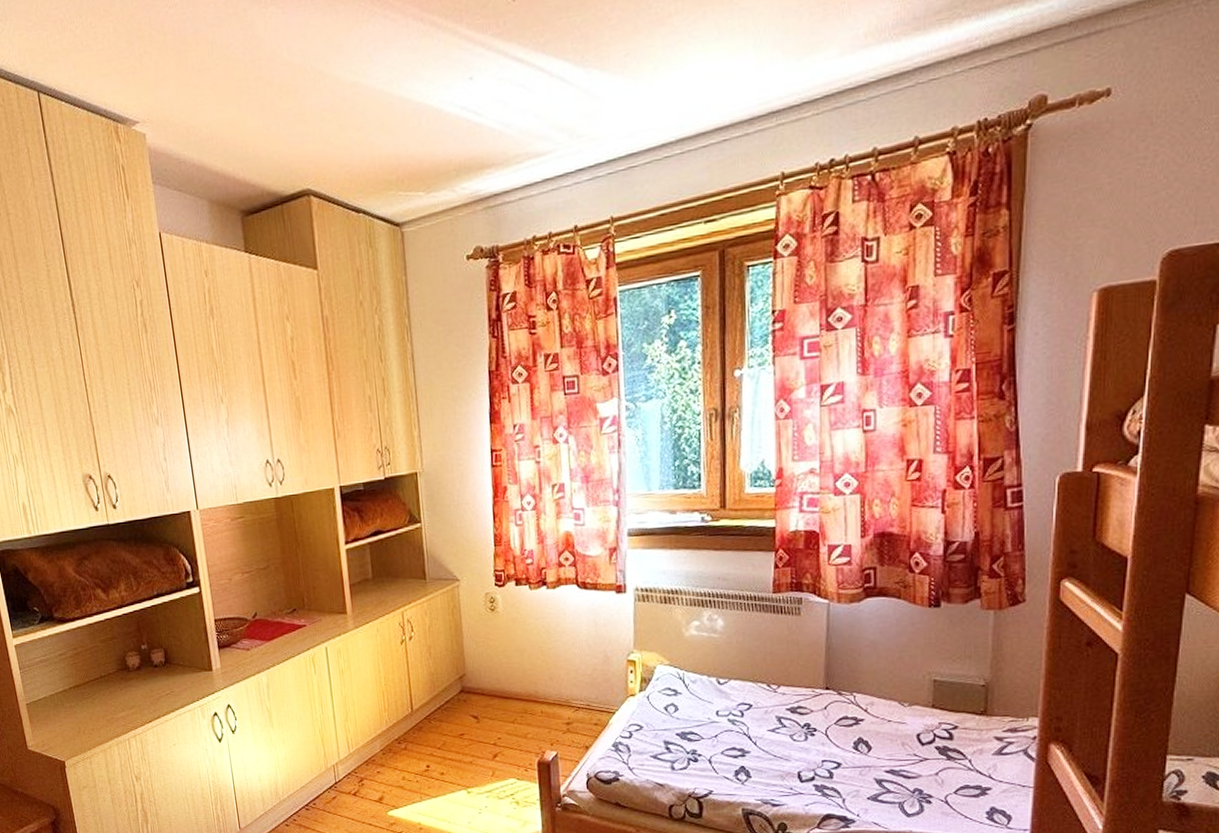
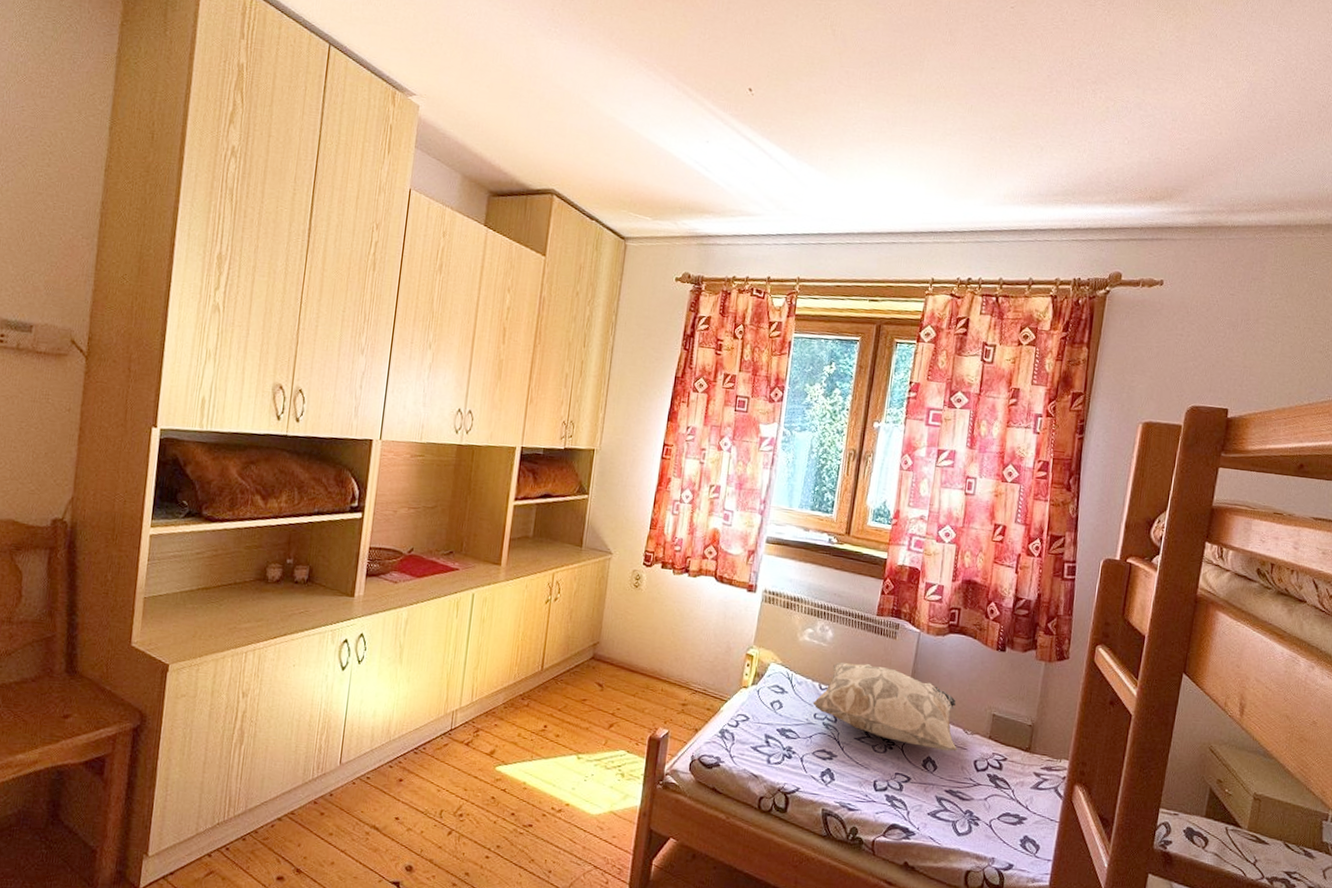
decorative pillow: none [712,647,895,729] -> present [812,661,958,751]

